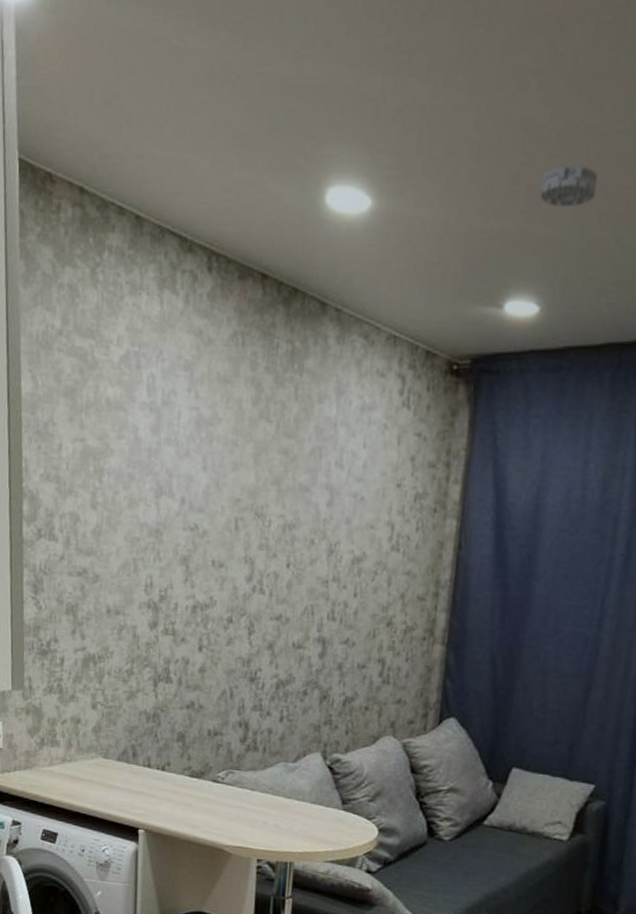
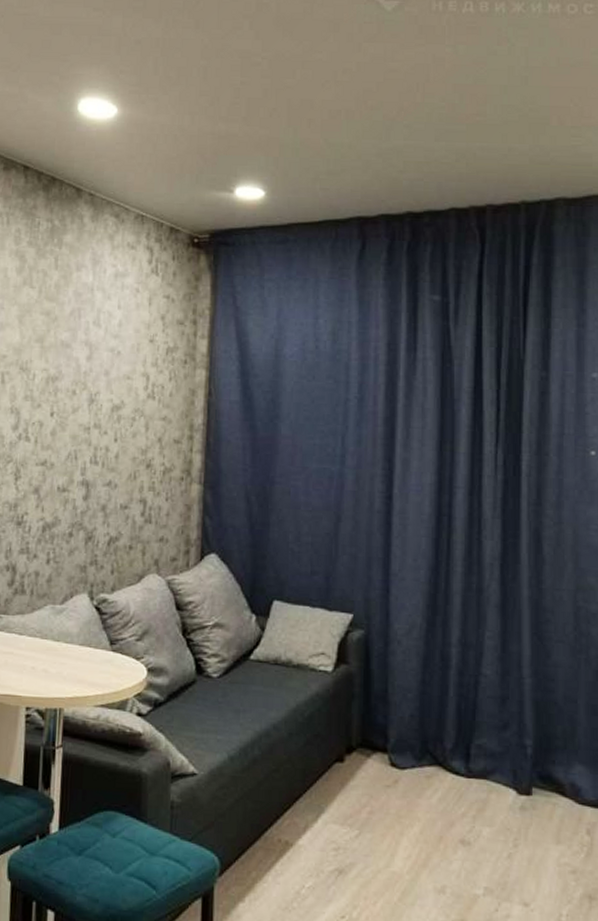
smoke detector: present [540,164,598,208] -> none [258,83,304,115]

